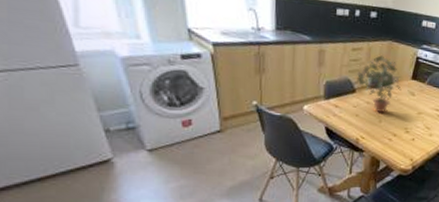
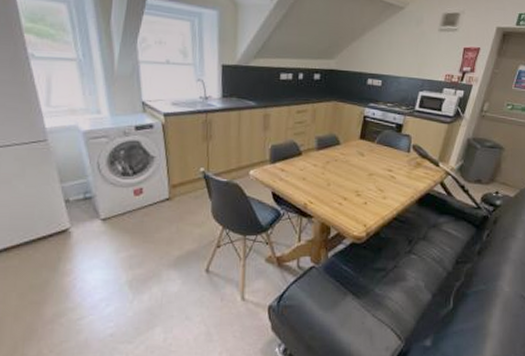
potted plant: present [356,55,402,113] -> none [302,116,350,176]

